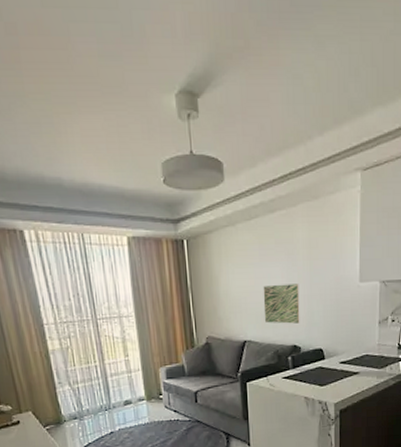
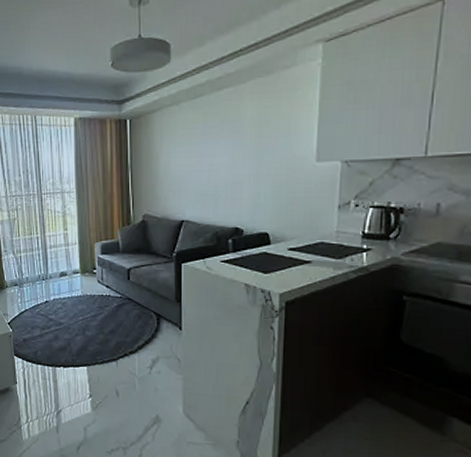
wall art: present [263,283,300,324] -> none [204,163,245,205]

